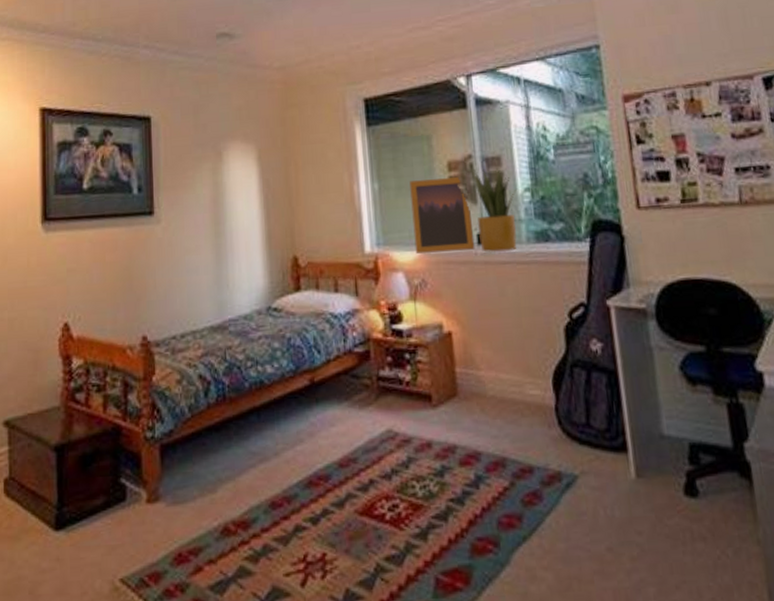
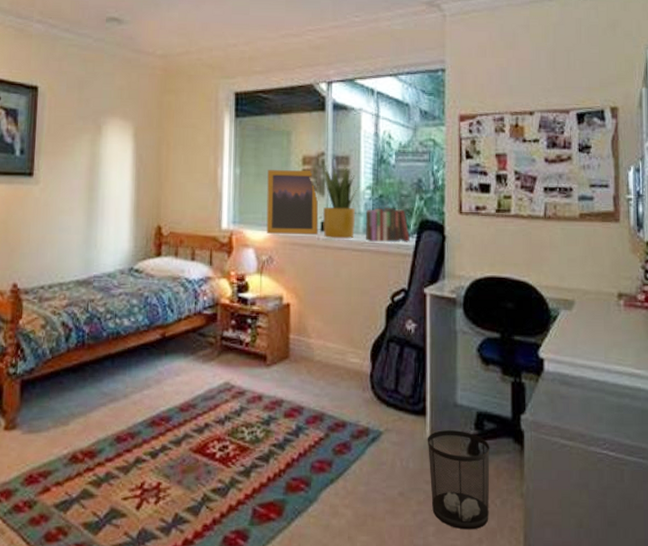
books: none [526,209,584,252] -> present [365,207,411,243]
waste bin: none [632,467,722,589] -> present [427,430,490,530]

